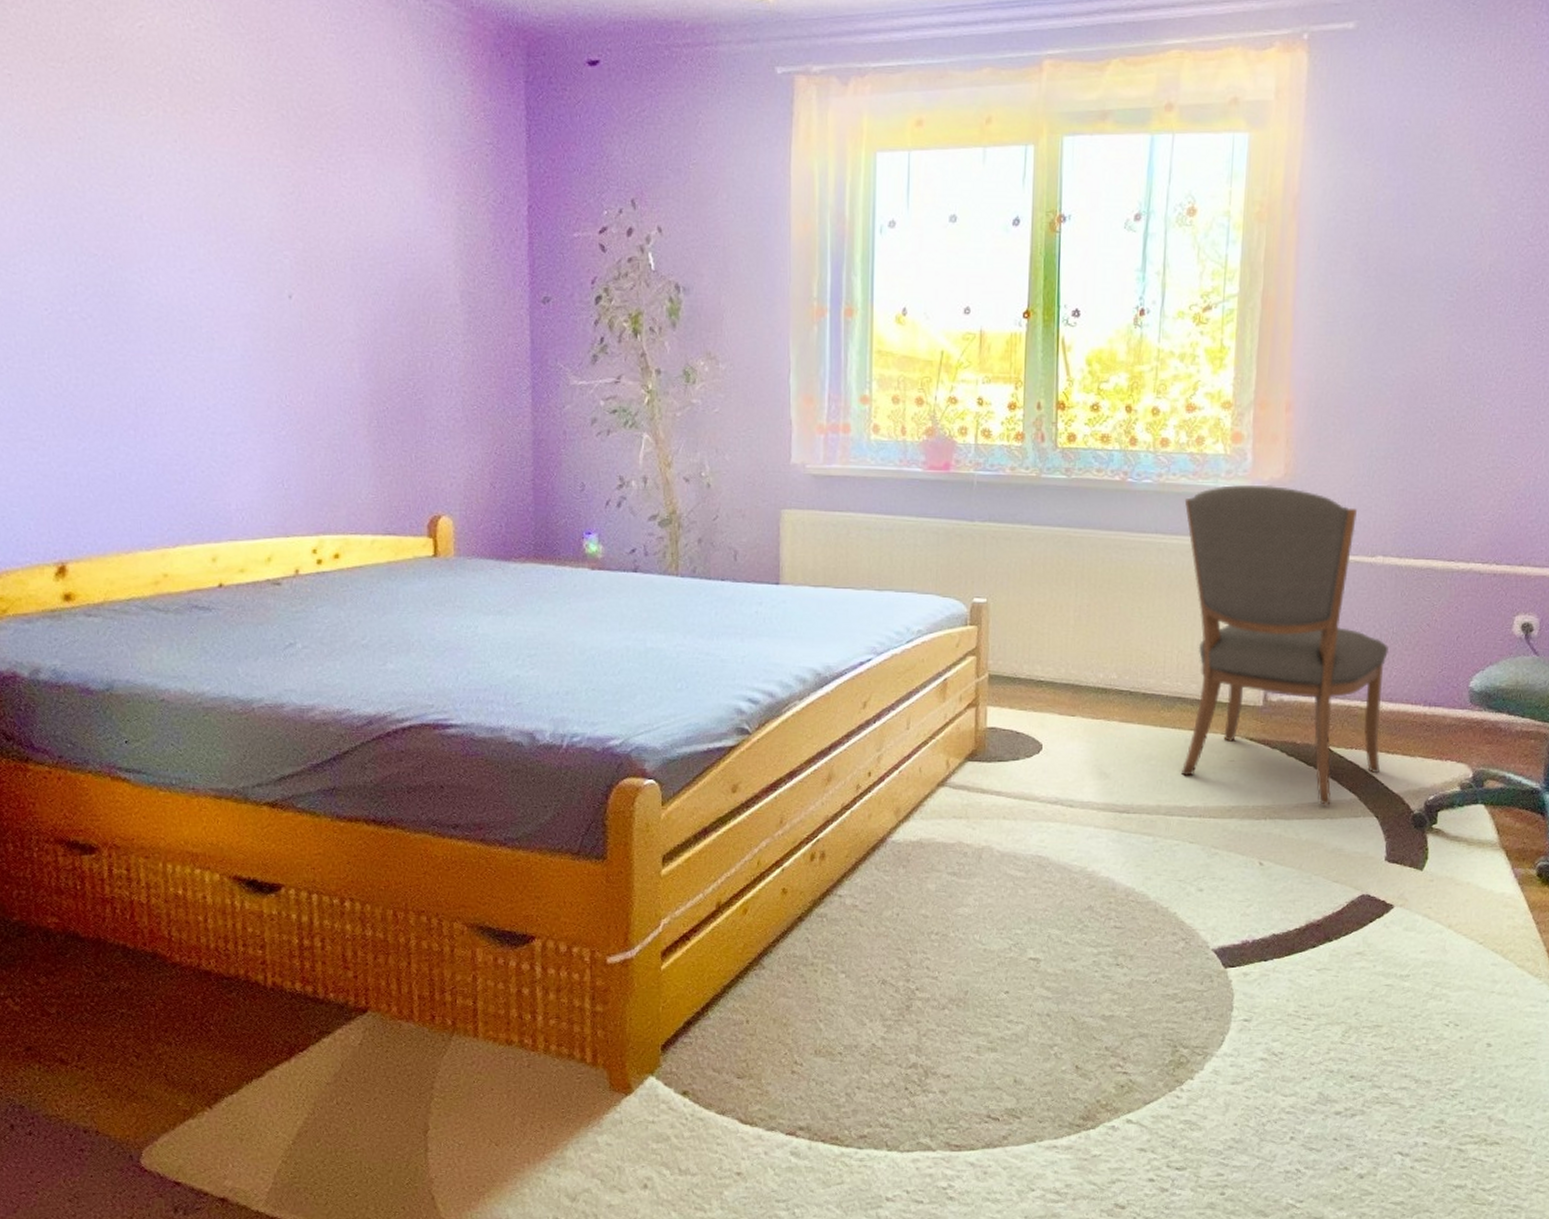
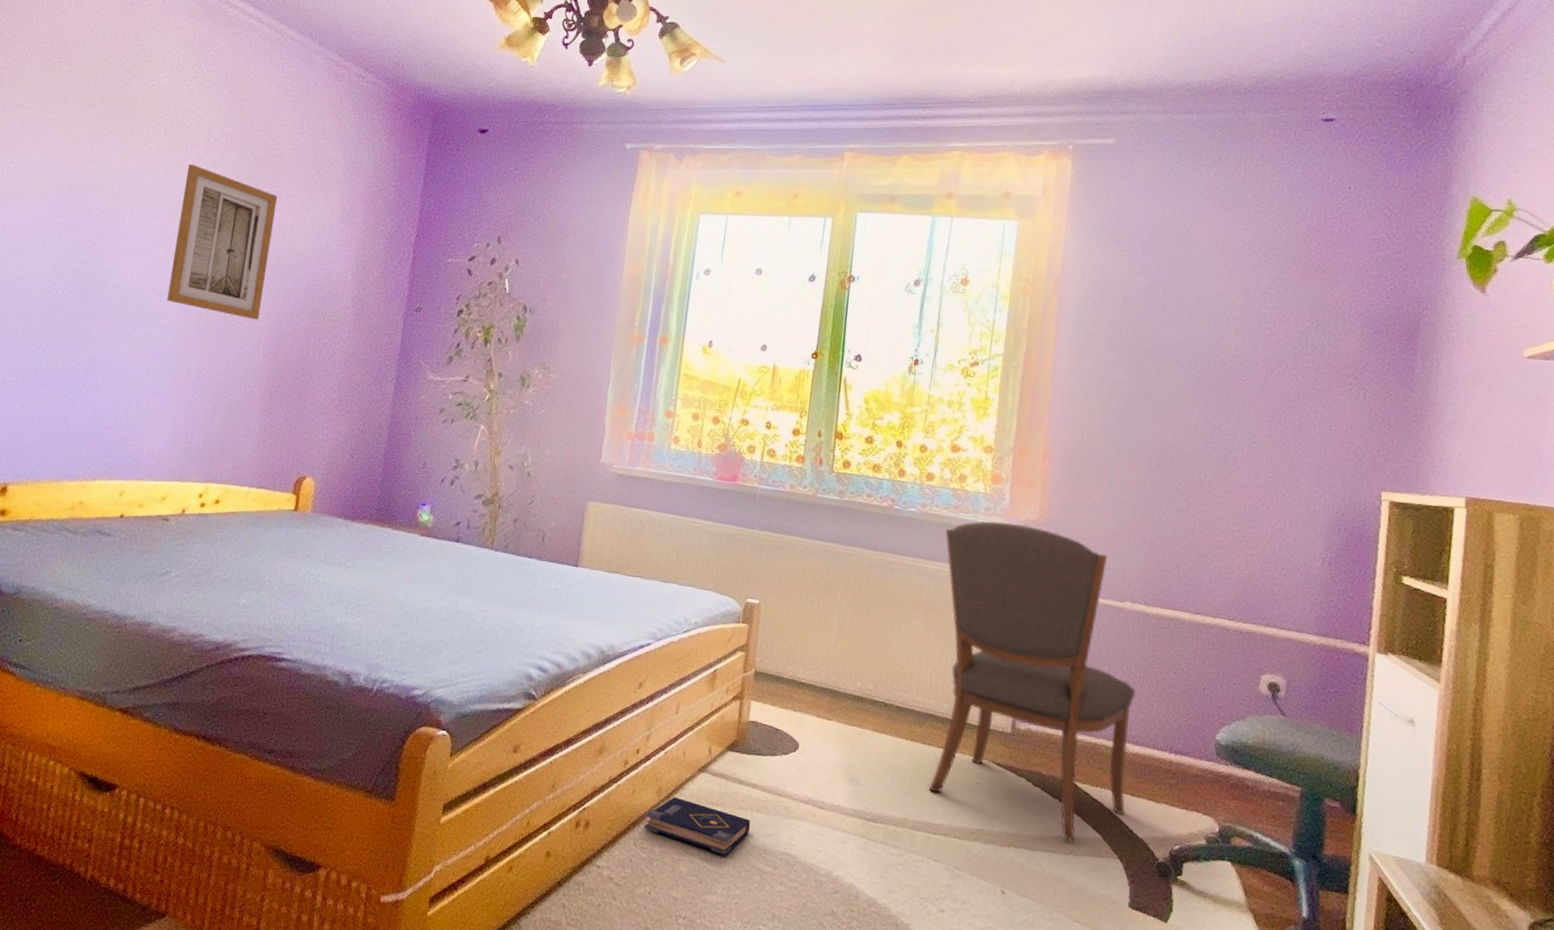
wall art: none [213,133,345,331] -> present [167,164,278,320]
book: none [885,816,998,867] -> present [644,797,751,855]

